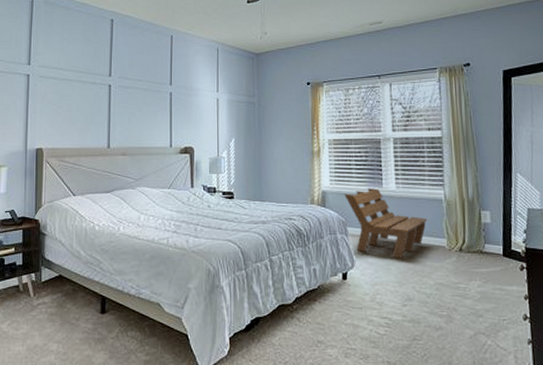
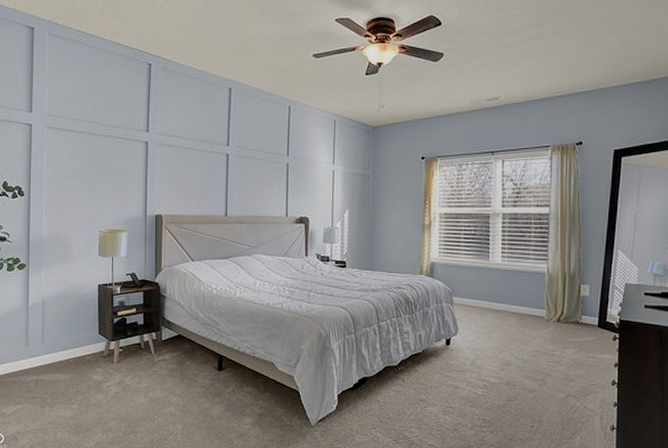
bench: present [344,188,428,258] -> none [452,261,530,327]

